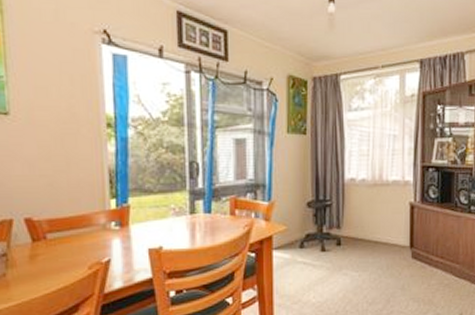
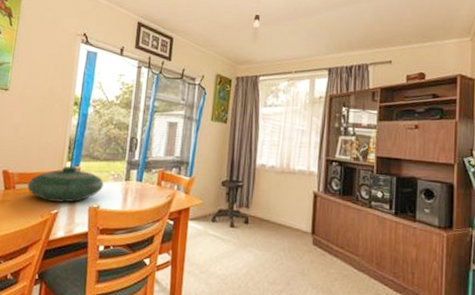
decorative bowl: none [62,204,163,249] -> present [27,166,104,203]

